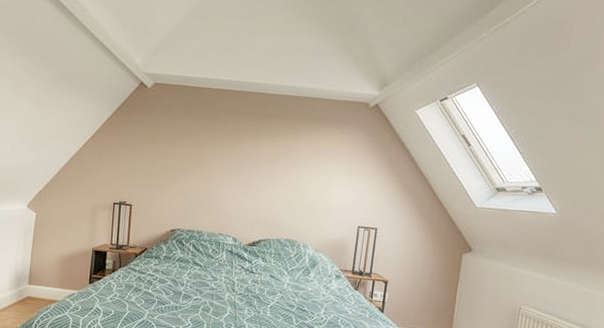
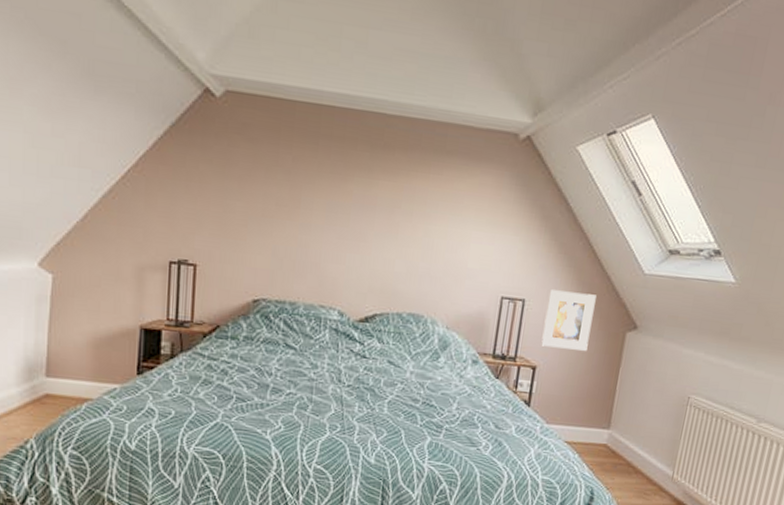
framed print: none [391,220,436,269] -> present [541,289,597,351]

